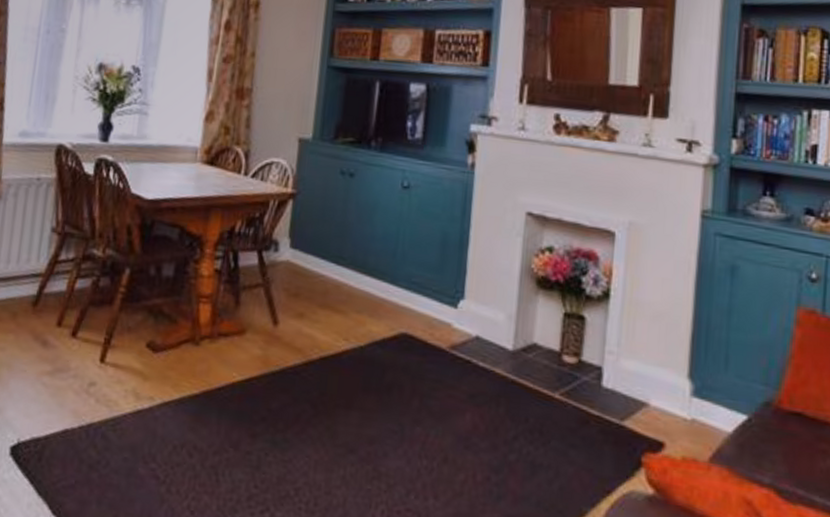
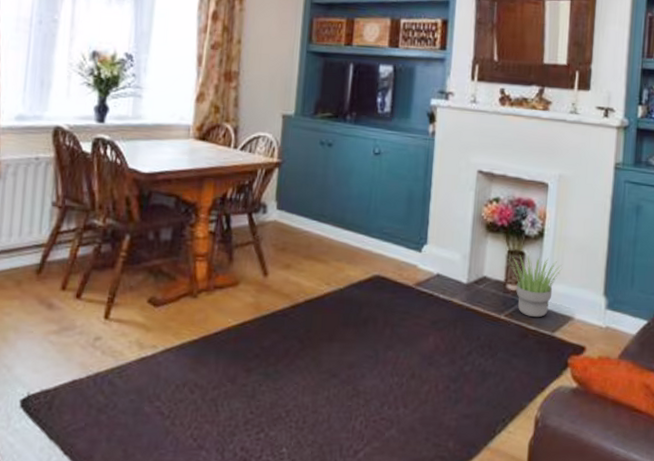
potted plant: none [563,319,633,401] -> present [507,255,562,318]

